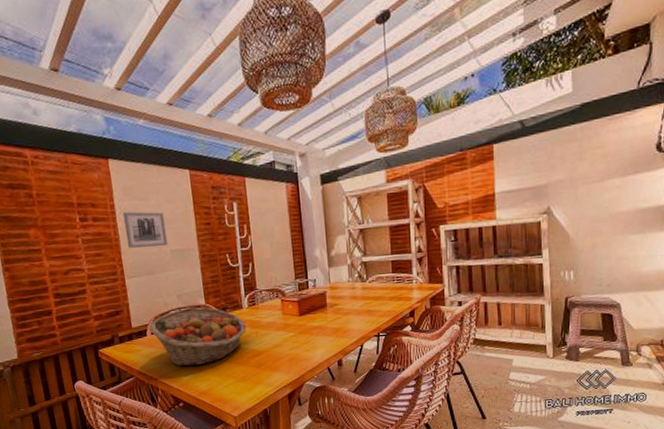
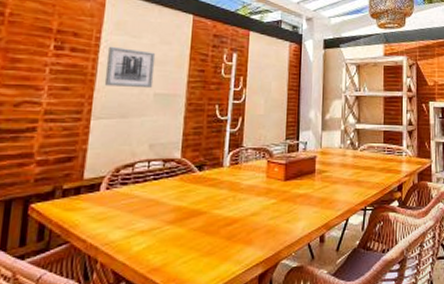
fruit basket: present [149,306,246,367] -> none [105,160,223,234]

